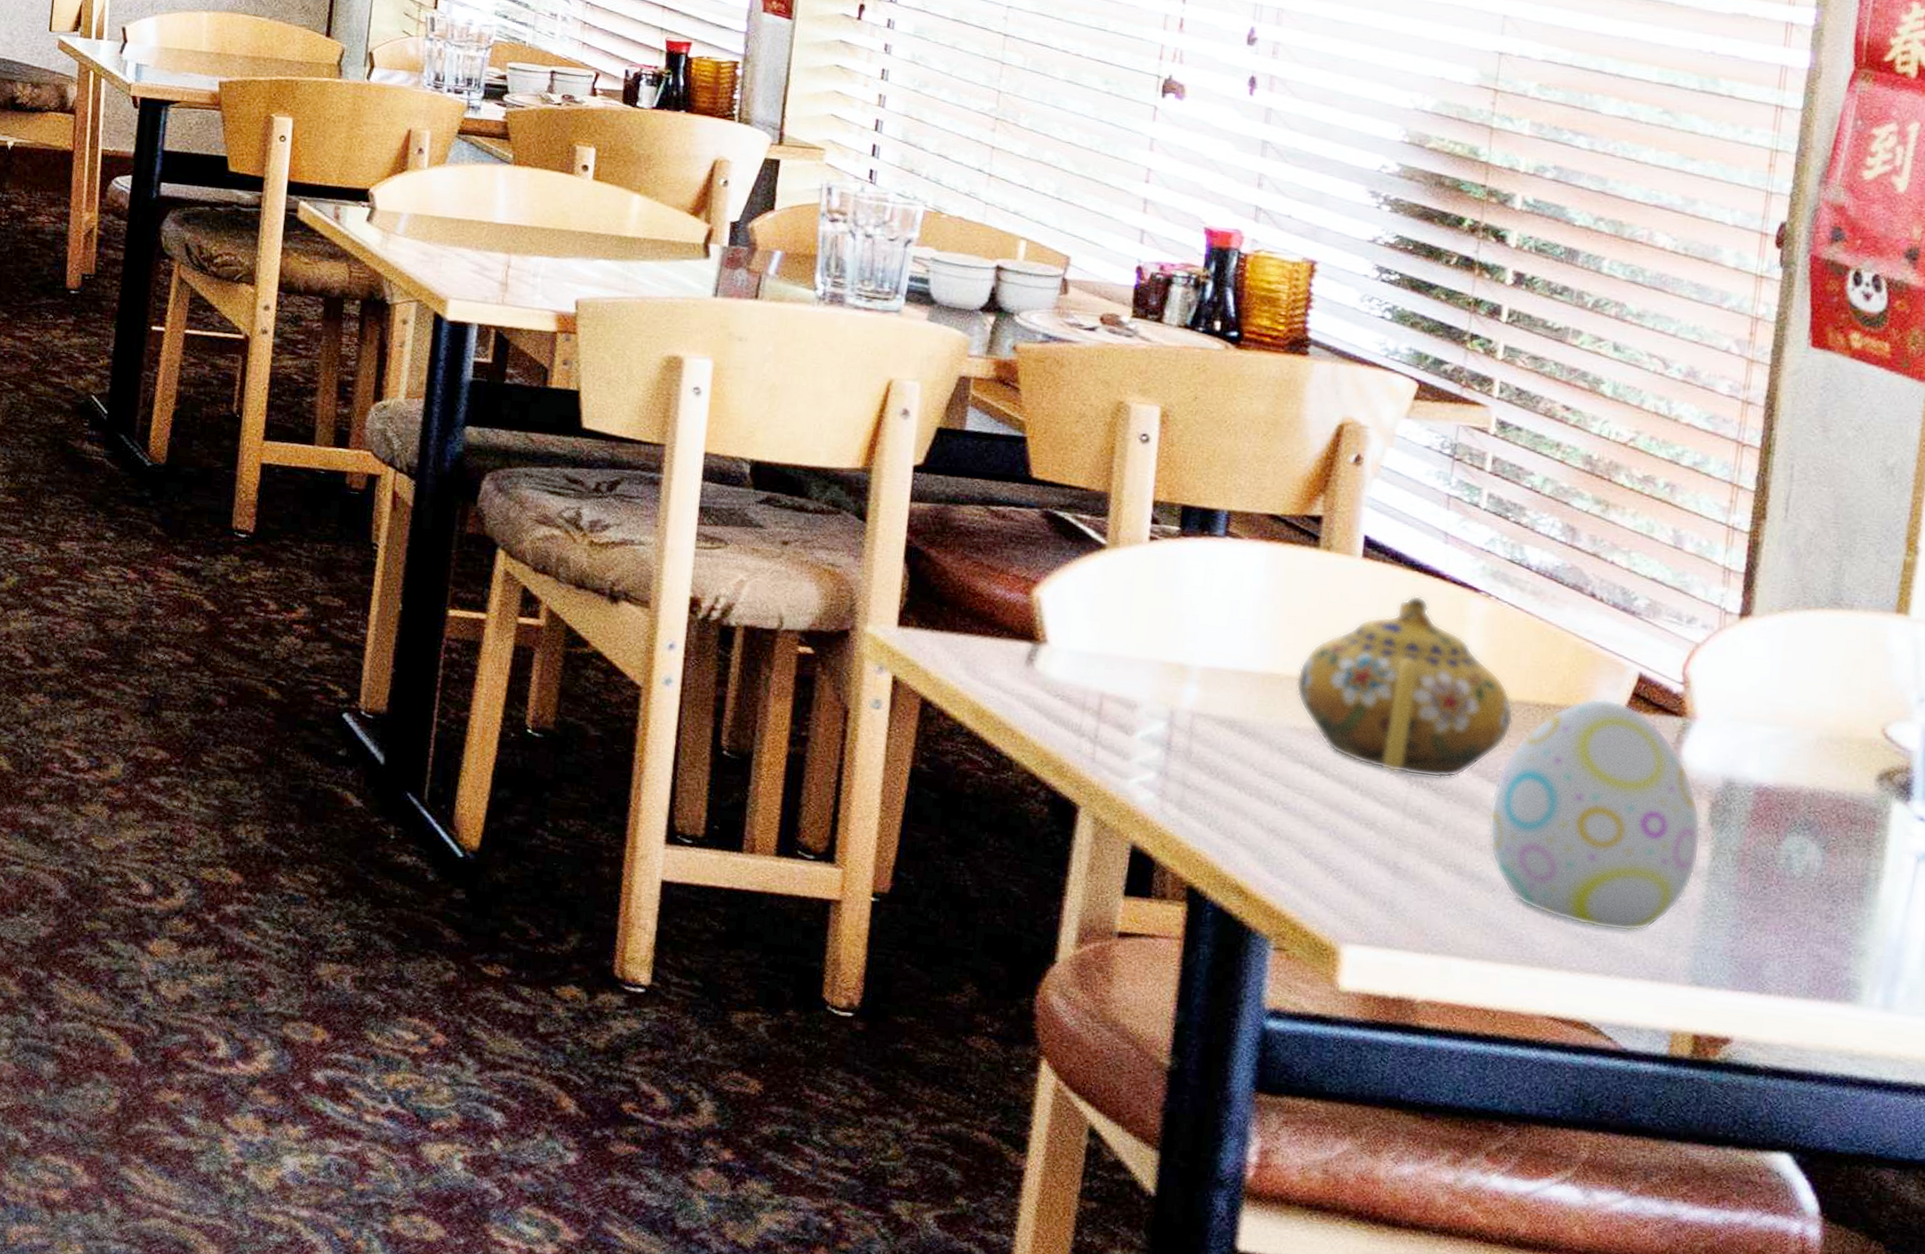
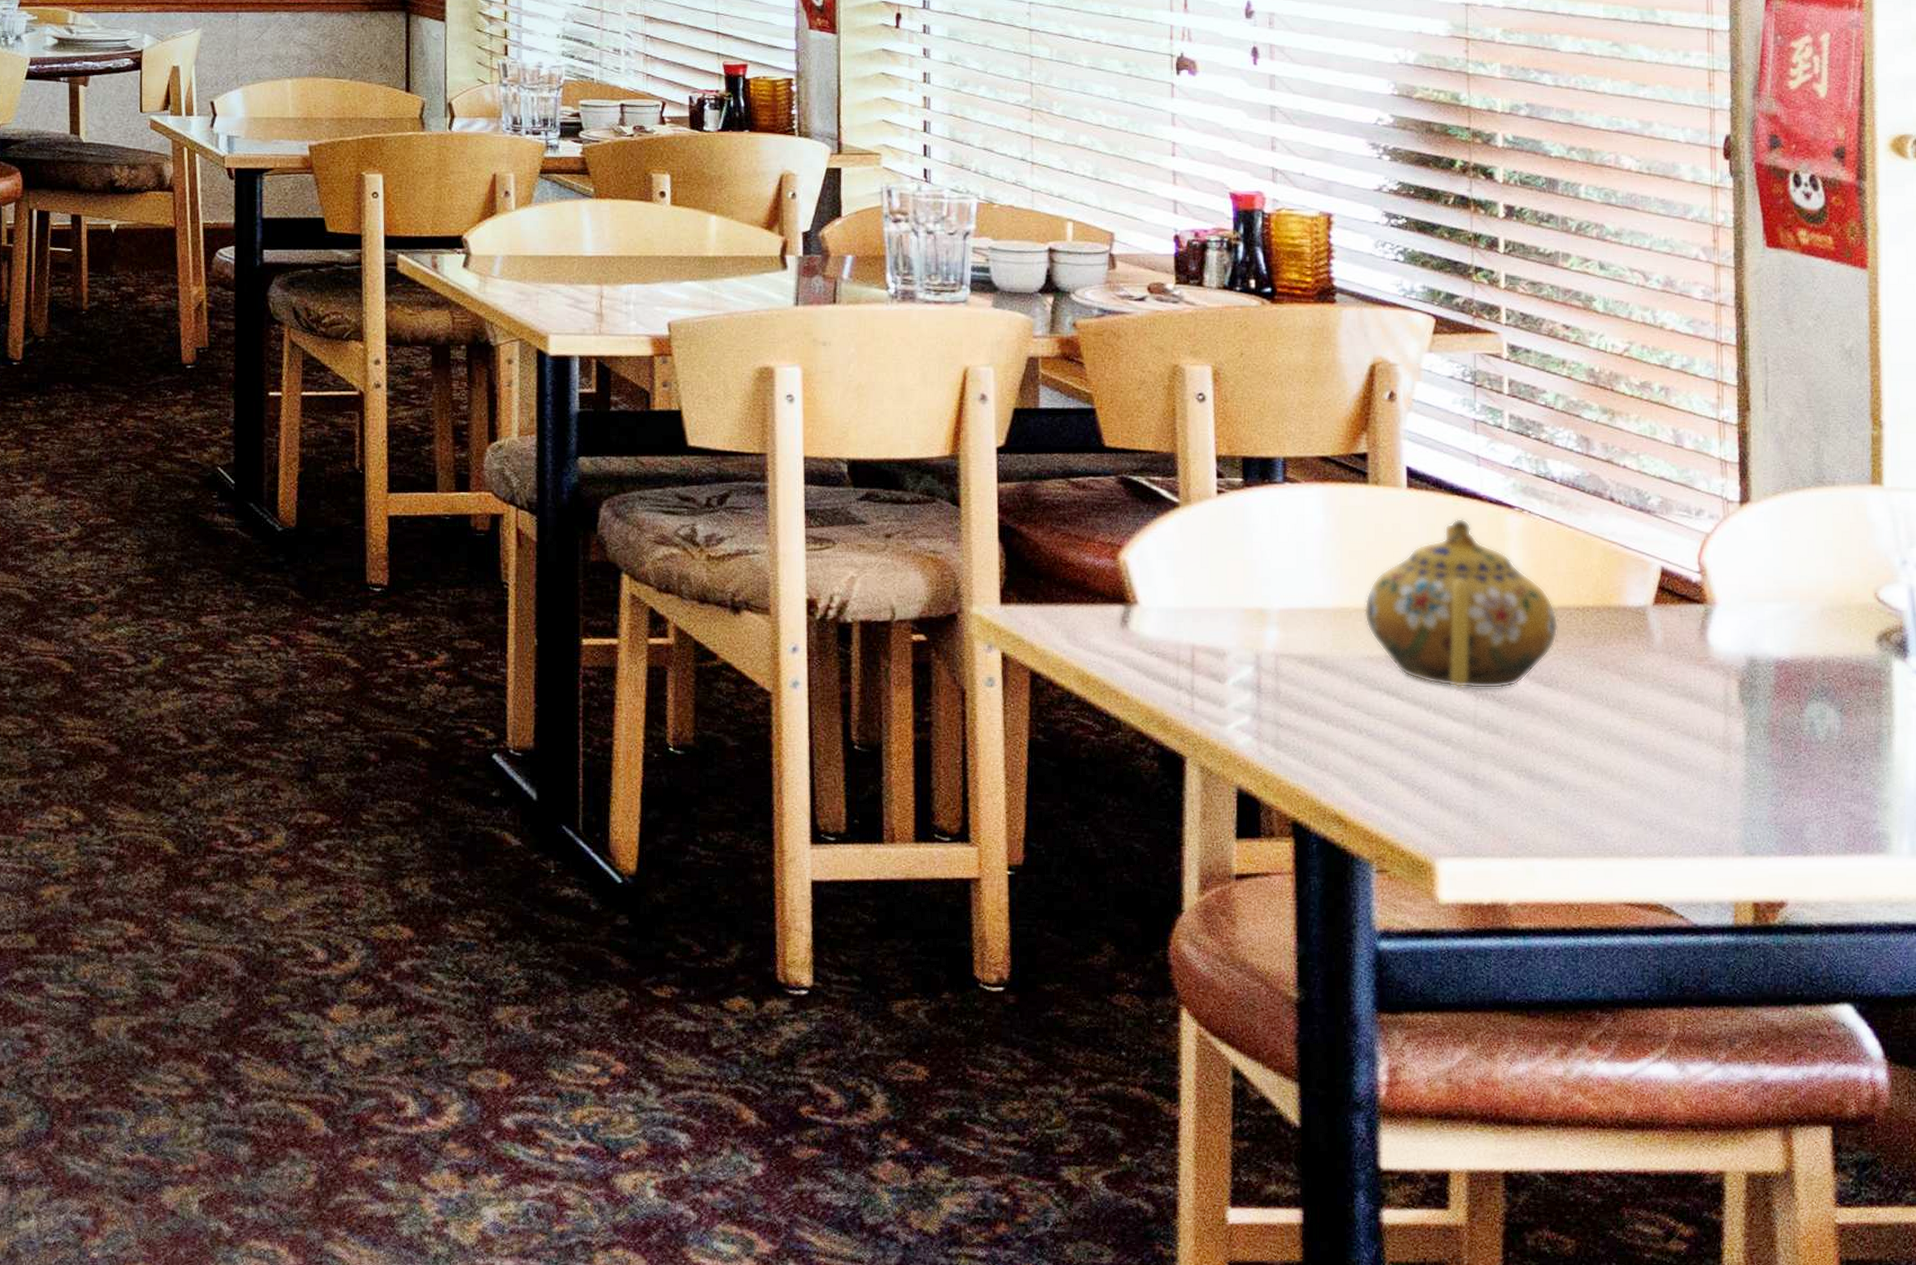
decorative egg: present [1487,698,1701,932] -> none [1548,595,1735,813]

